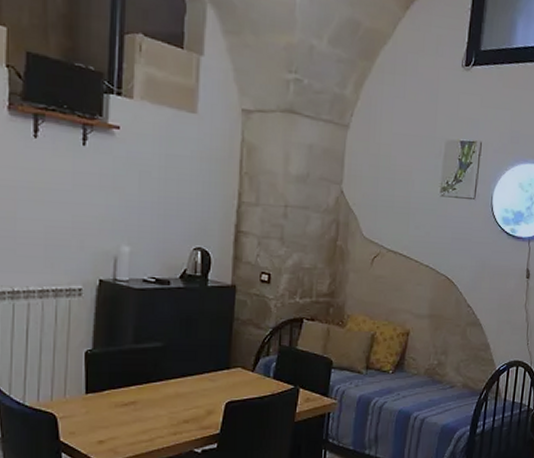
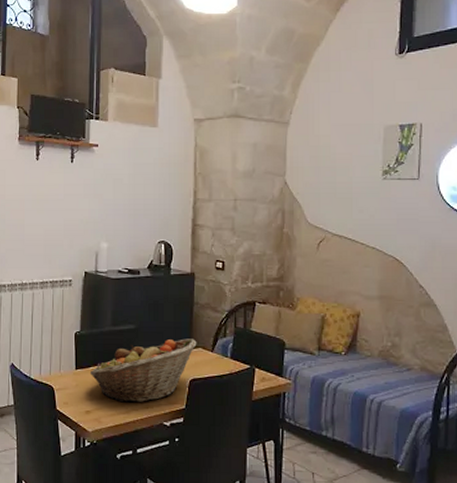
fruit basket: none [105,358,236,430] -> present [91,339,197,403]

